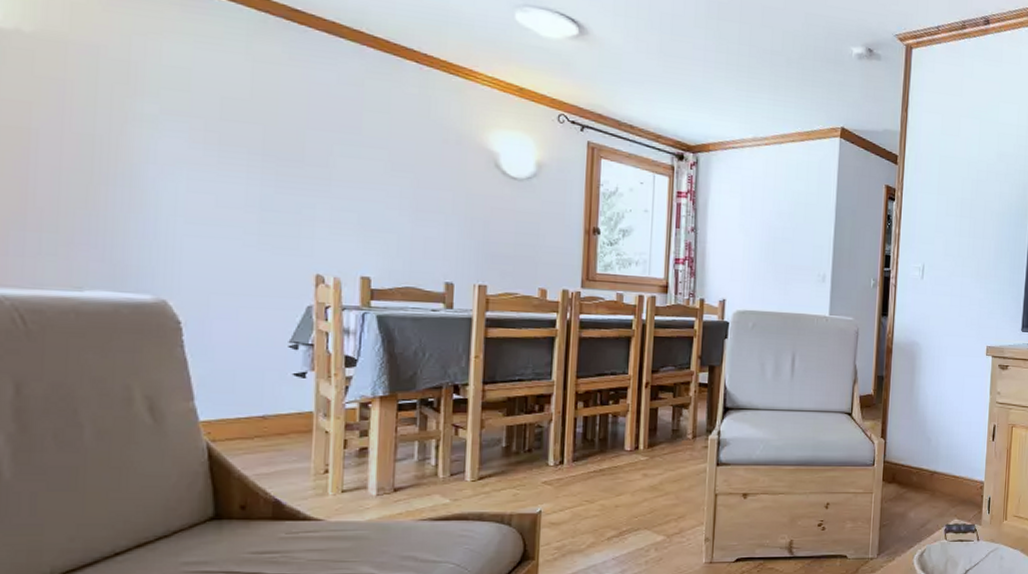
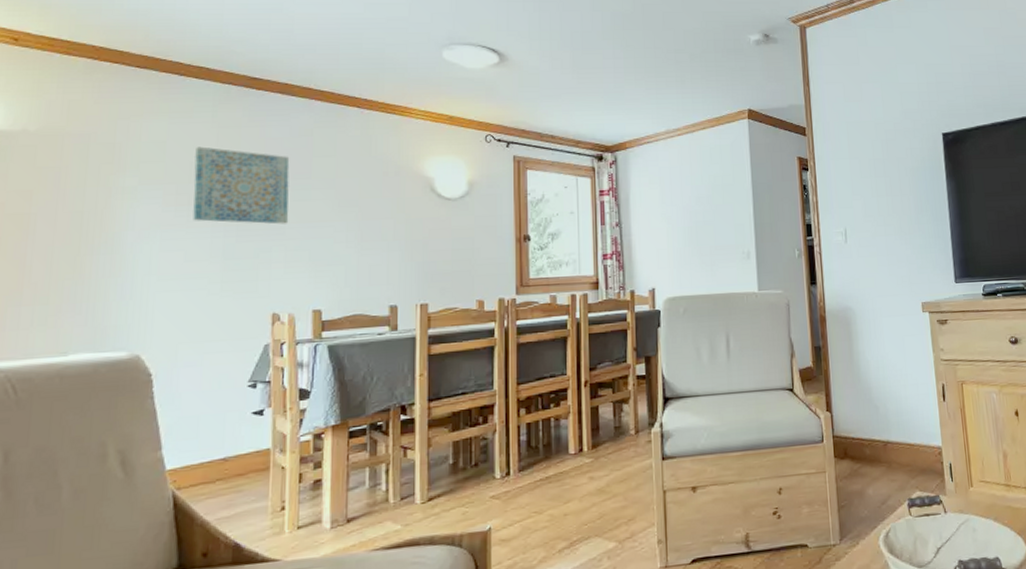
wall art: none [225,79,337,181] -> present [193,146,290,224]

